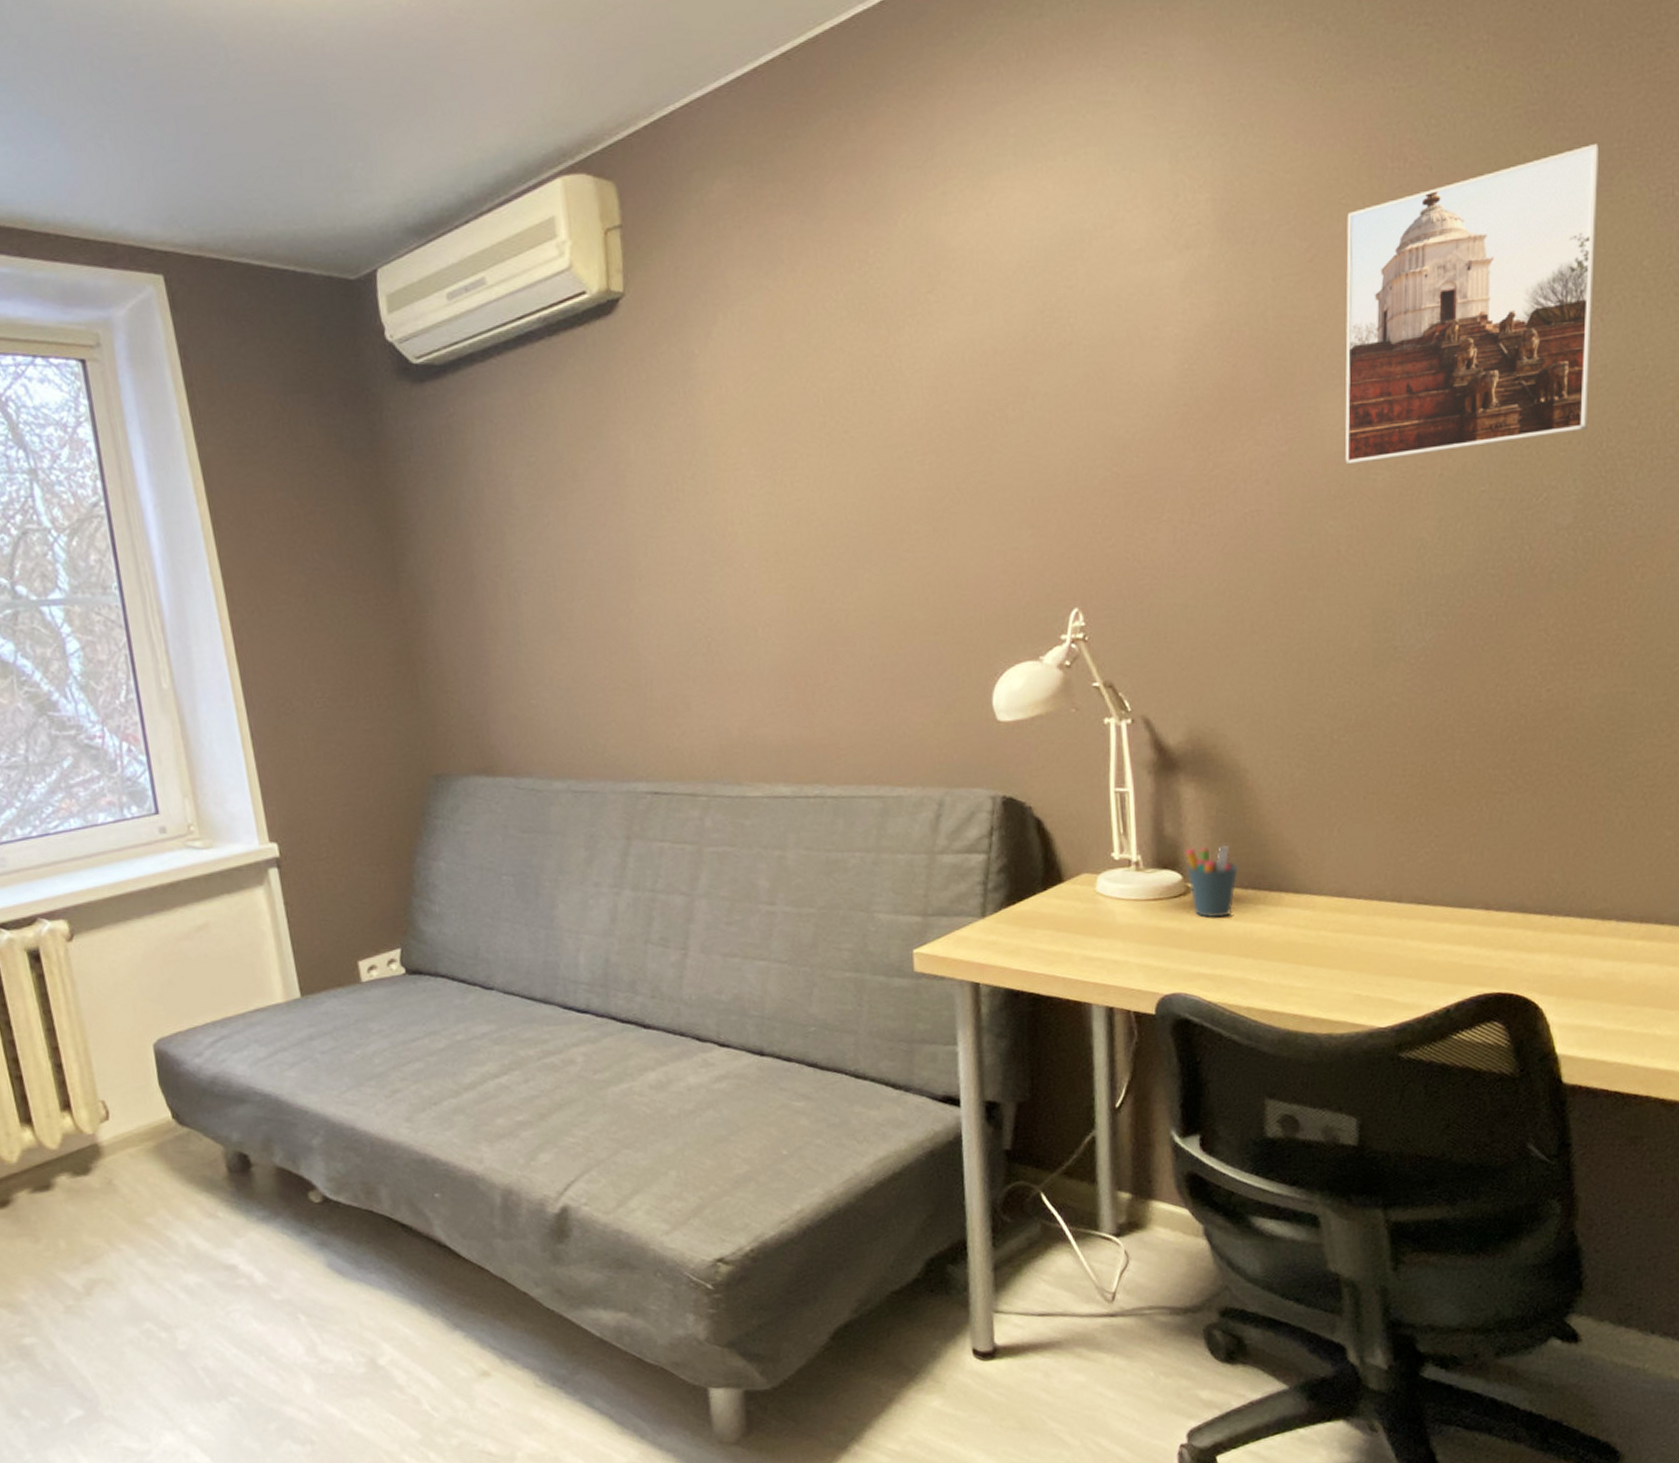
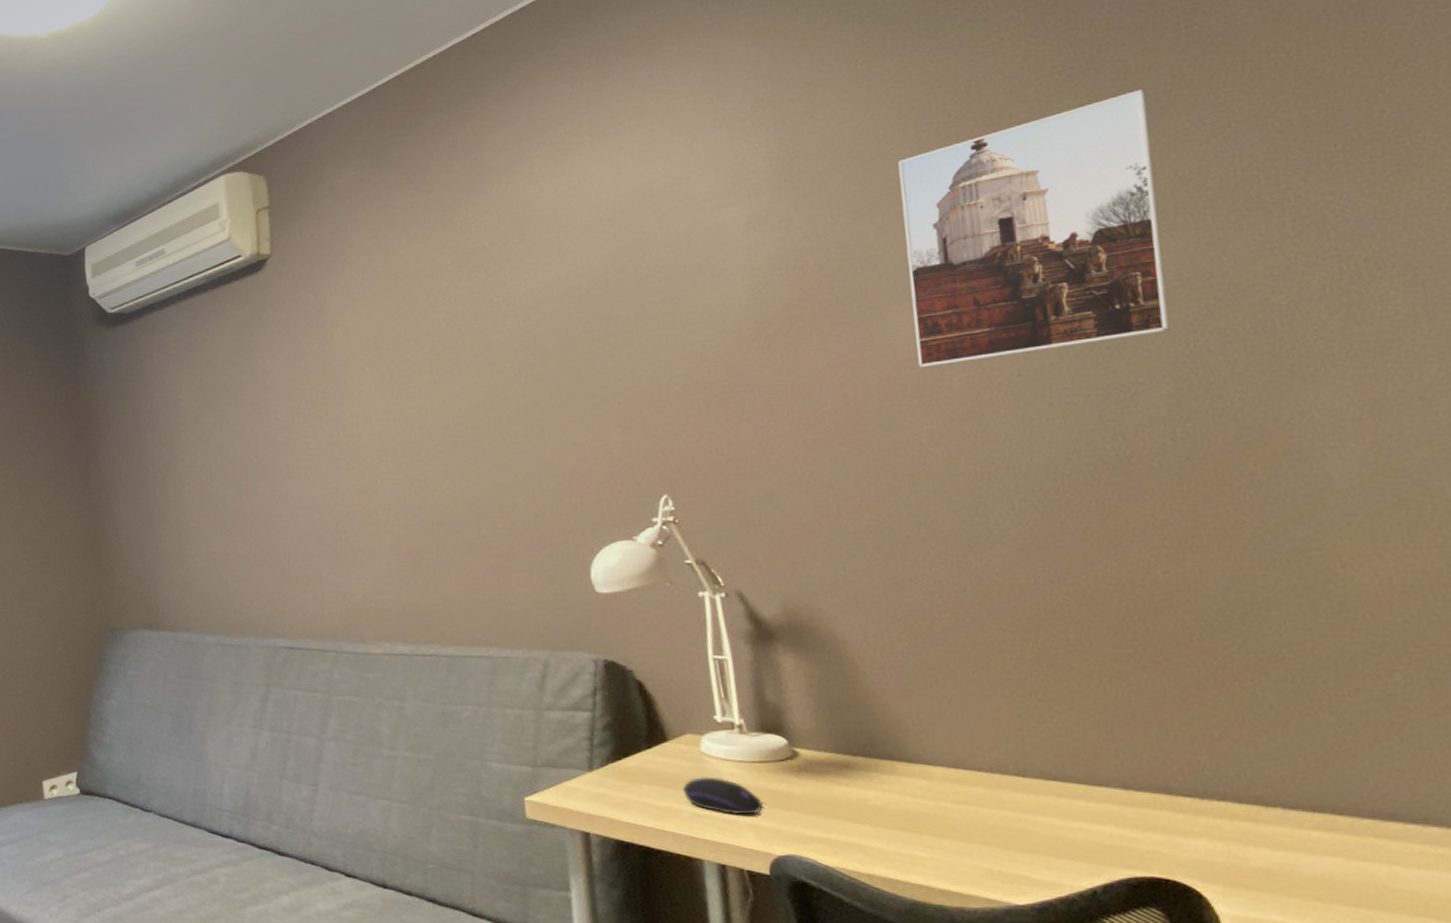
computer mouse: none [1076,917,1155,956] -> present [683,776,764,815]
pen holder: present [1185,846,1240,918] -> none [788,713,847,783]

